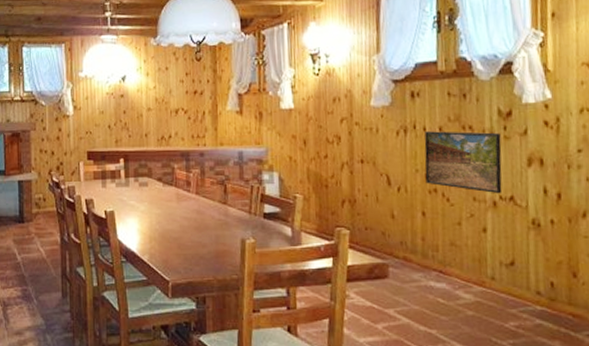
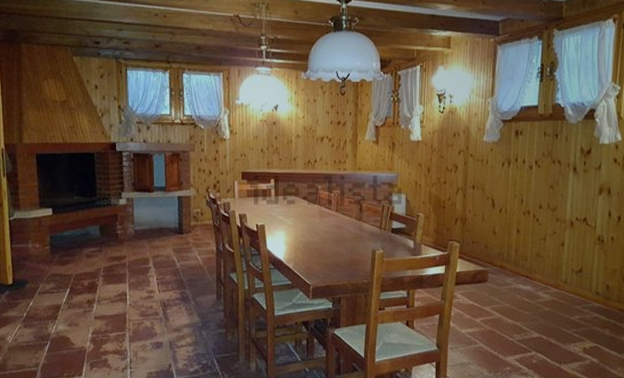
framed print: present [424,131,502,194] -> none [522,164,581,216]

